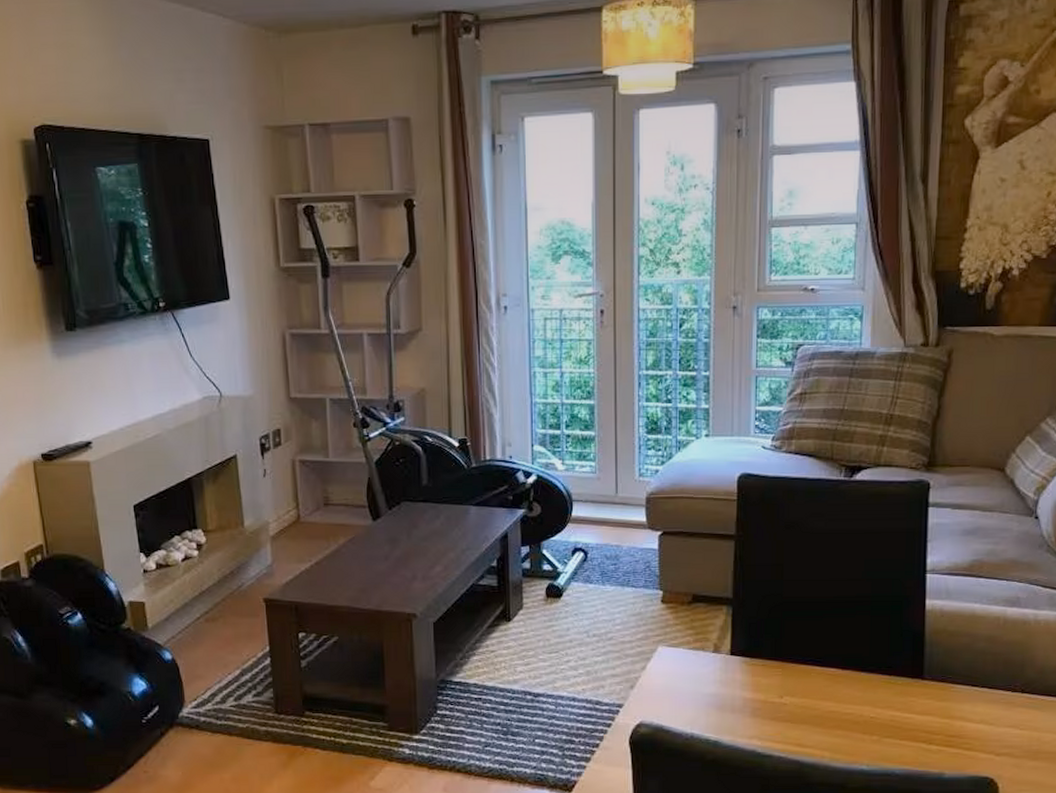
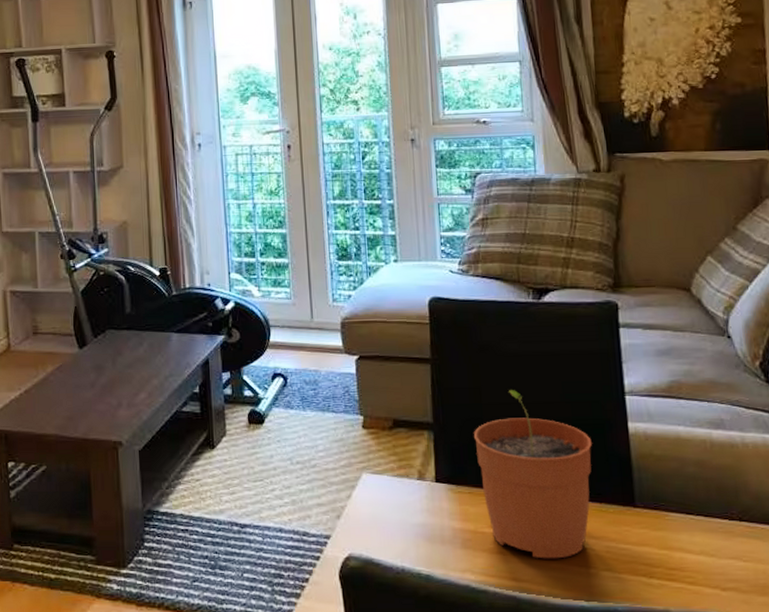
plant pot: none [771,567,888,727] -> present [473,390,592,559]

